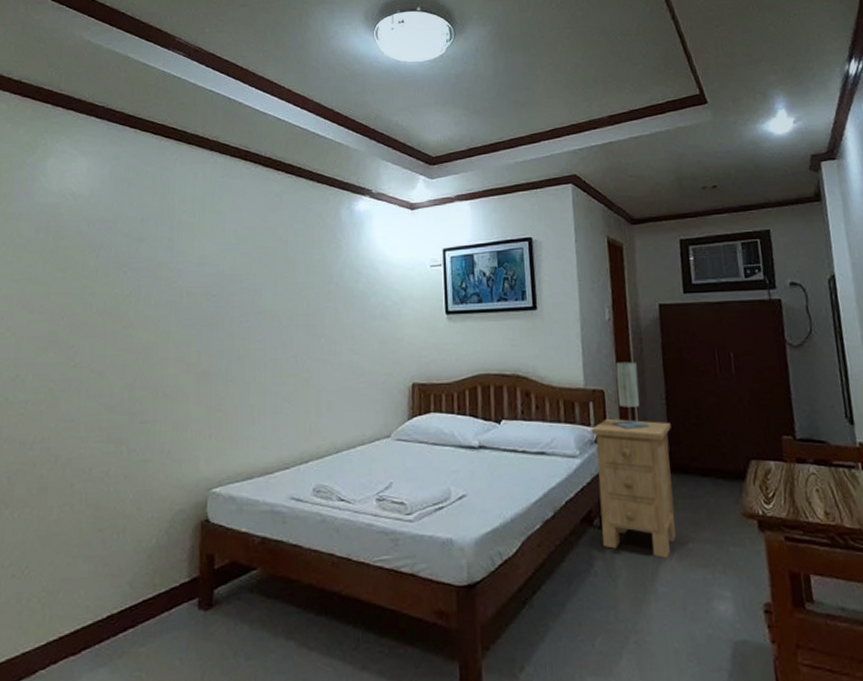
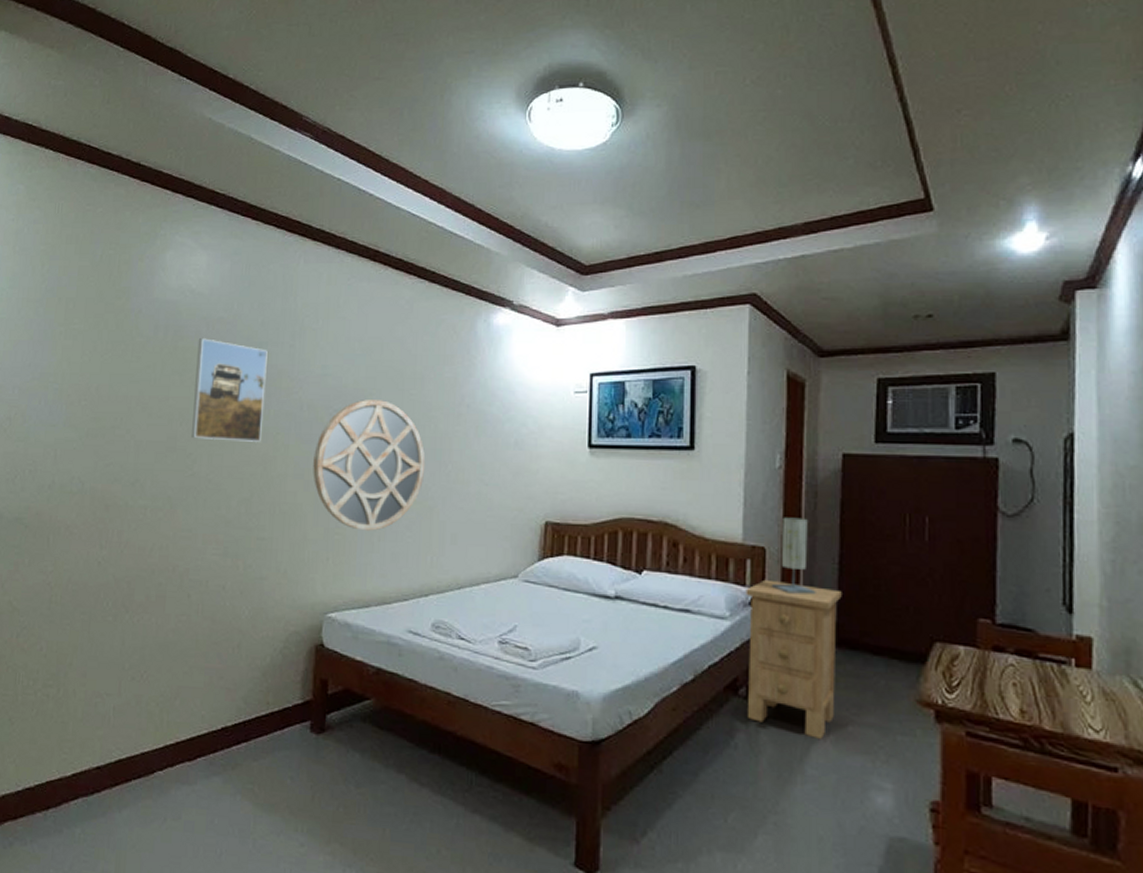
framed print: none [73,236,147,331] -> present [192,338,268,442]
home mirror: none [194,283,300,406] -> present [313,400,426,531]

